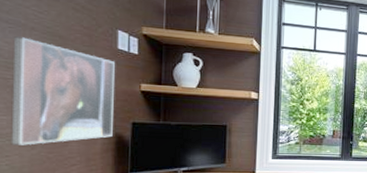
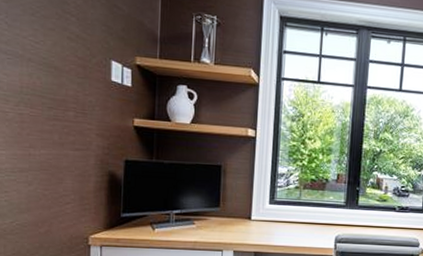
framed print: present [10,36,115,145] -> none [9,68,108,182]

